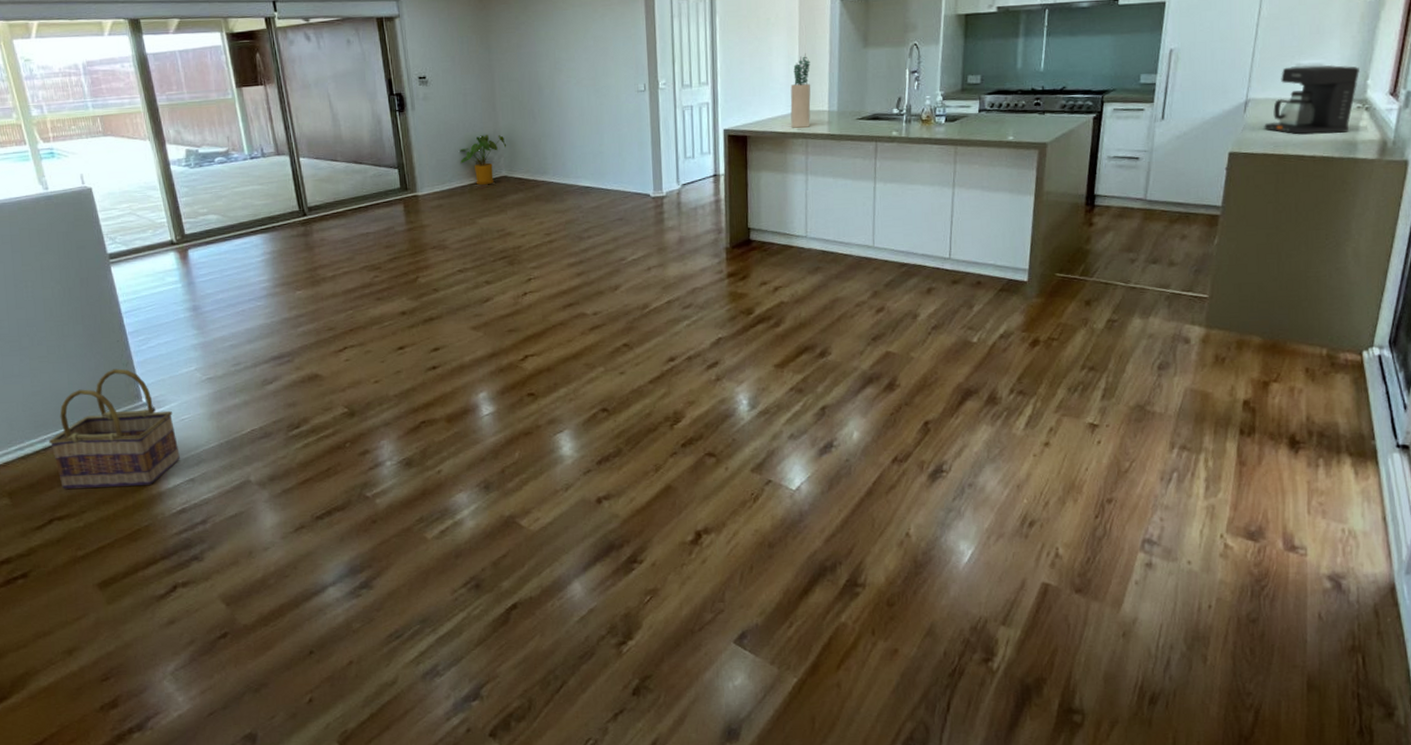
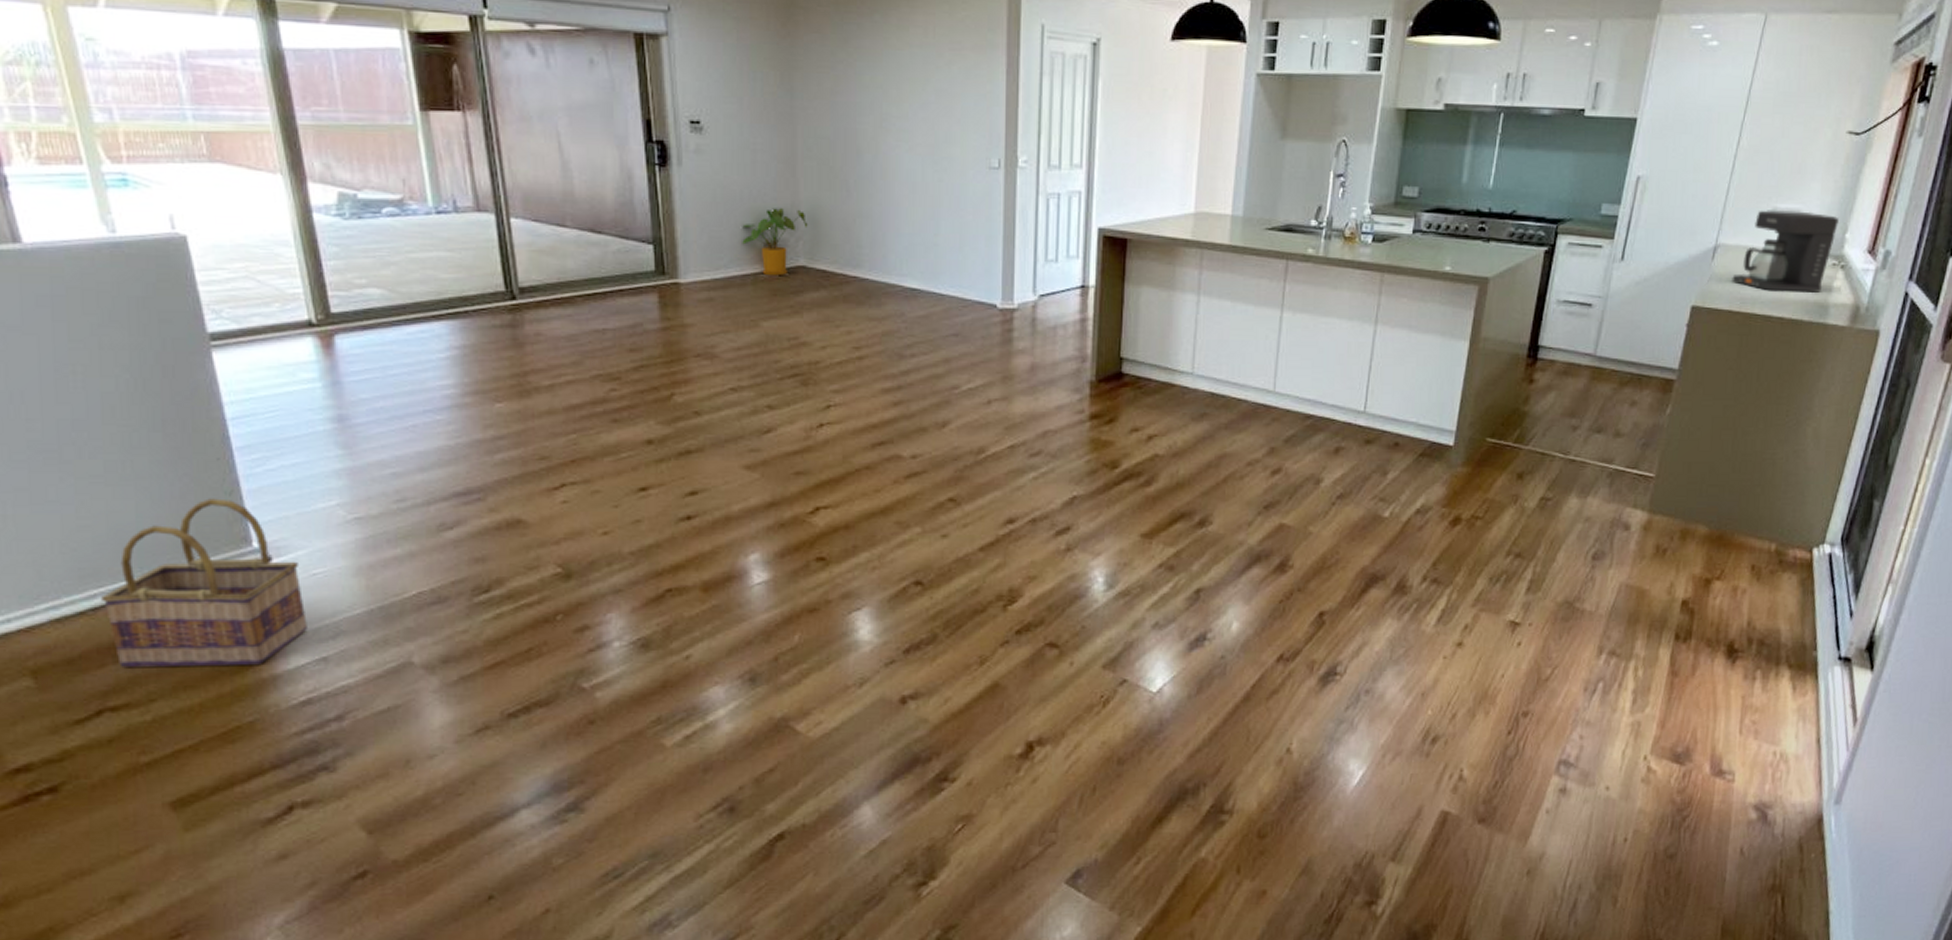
vase: present [790,53,811,128] -> none [1184,139,1213,234]

